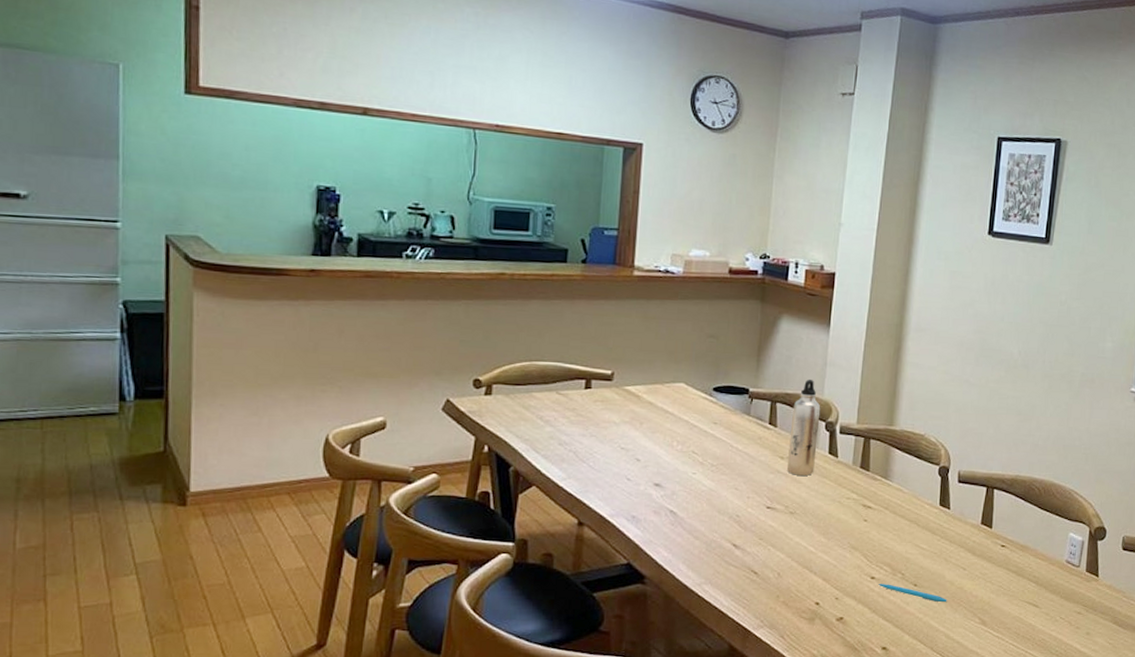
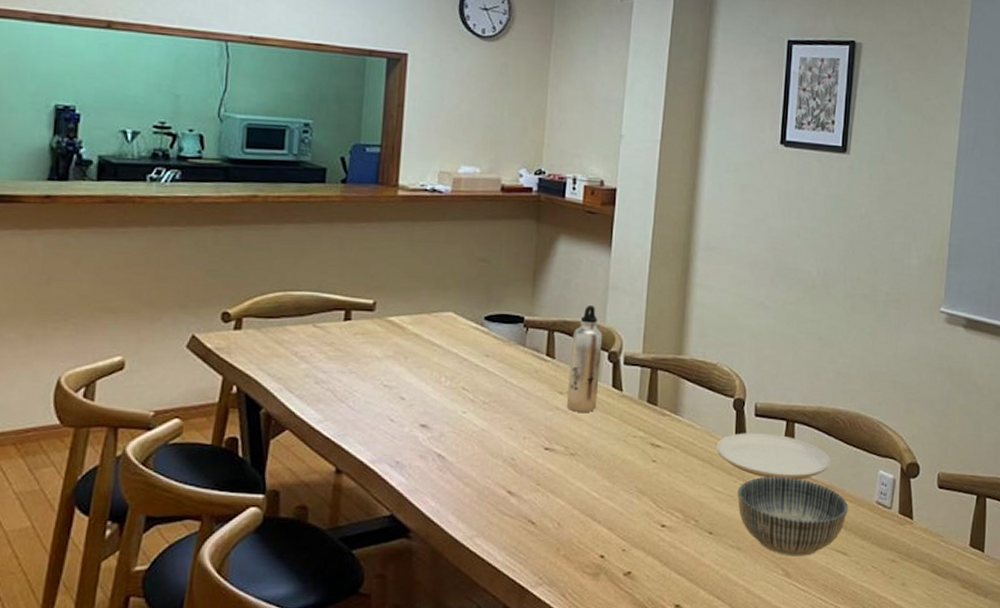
pen: present [878,584,948,603] -> none [670,532,748,553]
plate: none [922,497,1026,540] -> present [716,433,831,479]
bowl: none [940,536,1041,607] -> present [737,476,849,556]

